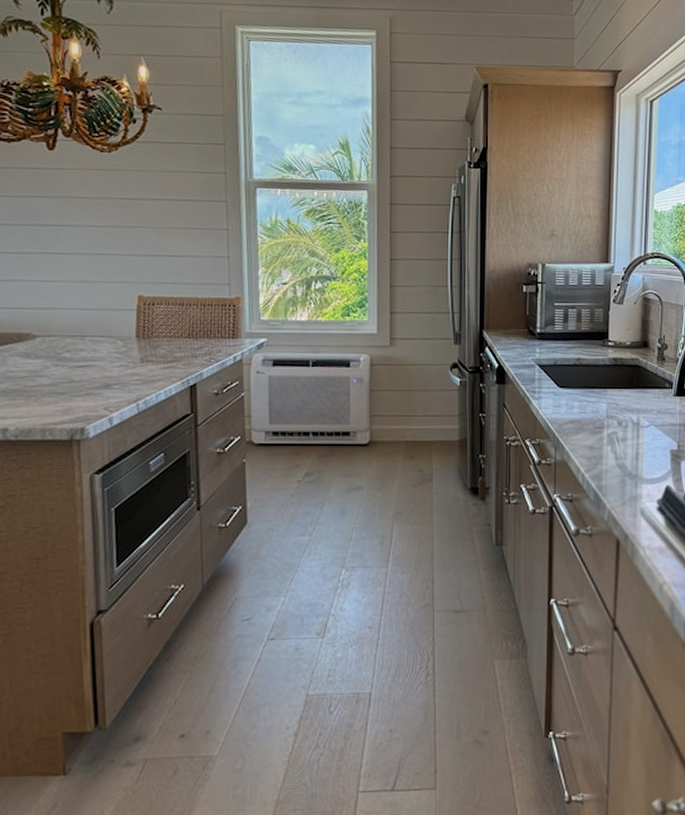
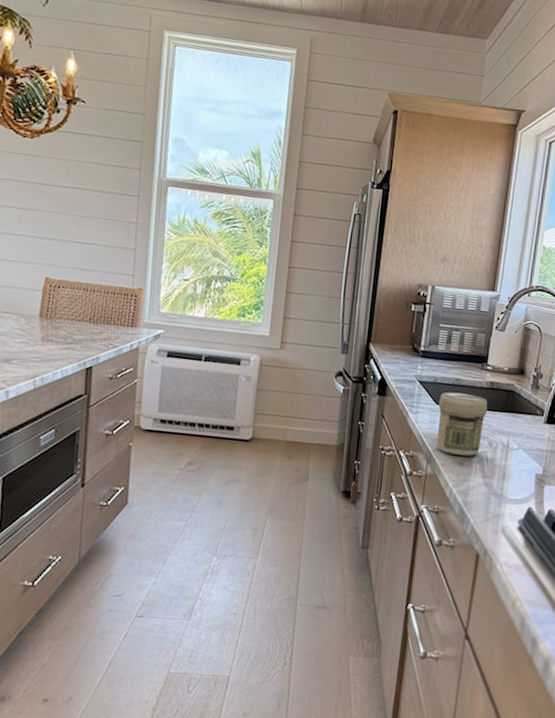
jar: none [561,373,613,438] -> present [436,392,488,456]

